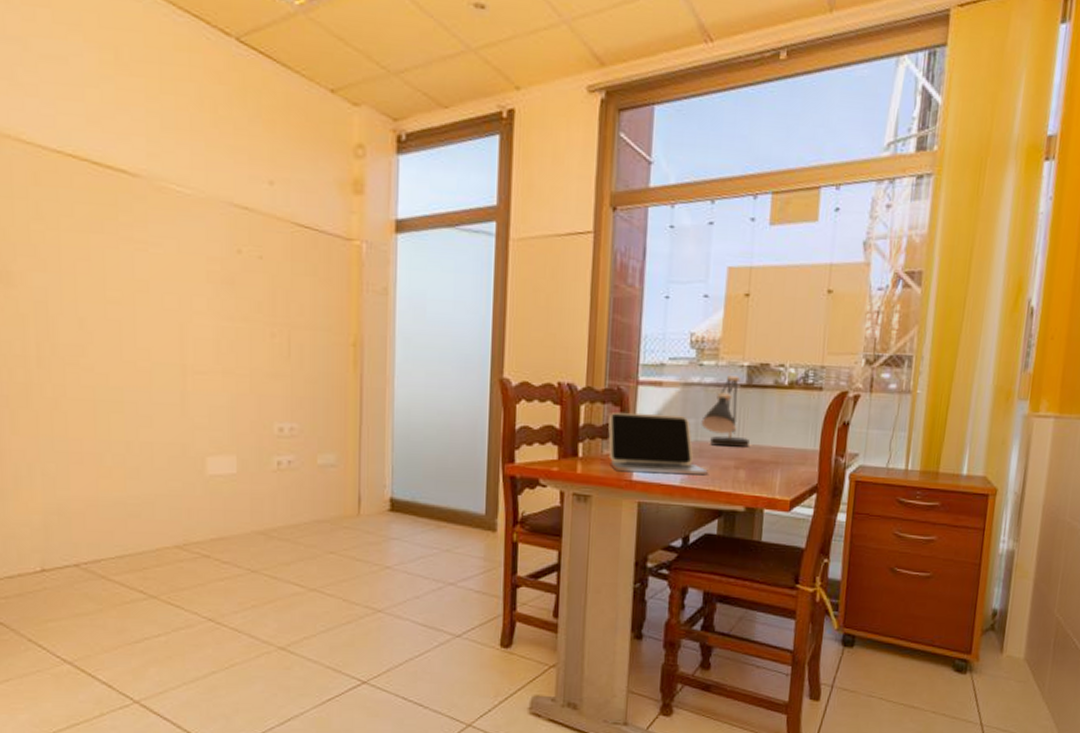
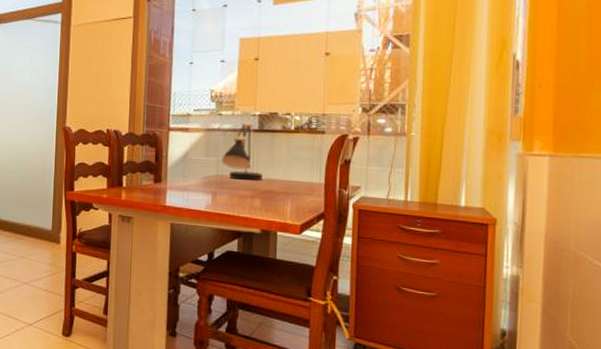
laptop: present [608,412,708,476] -> none [146,152,228,203]

